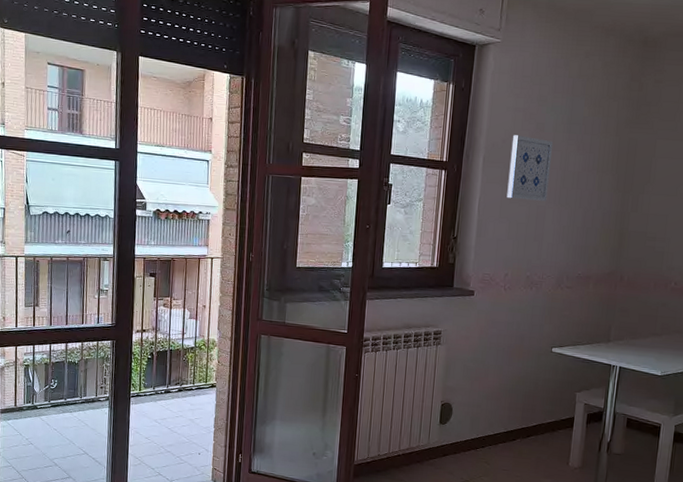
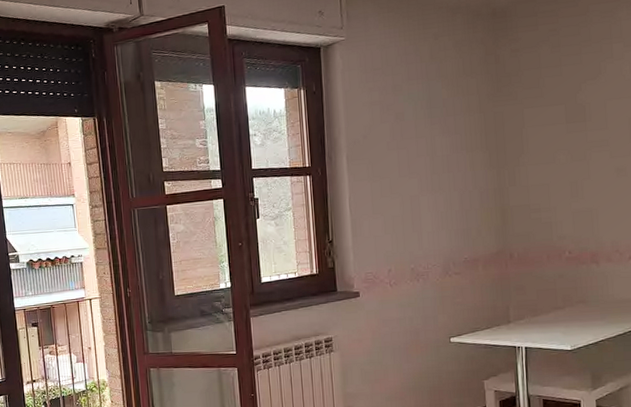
wall art: present [507,135,554,201] -> none [373,128,419,194]

